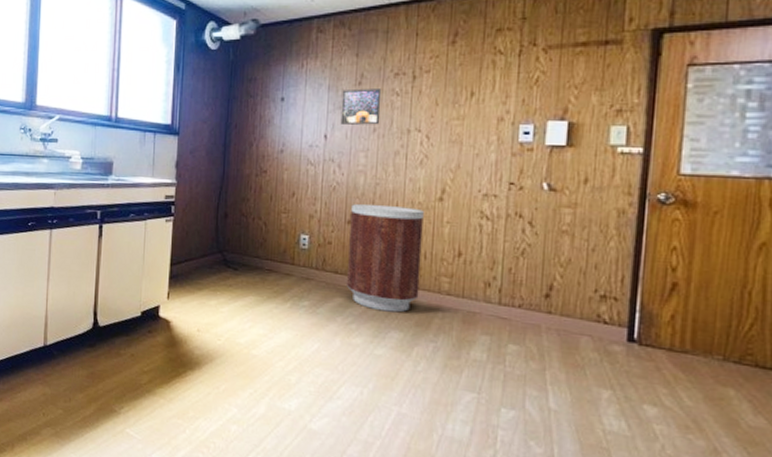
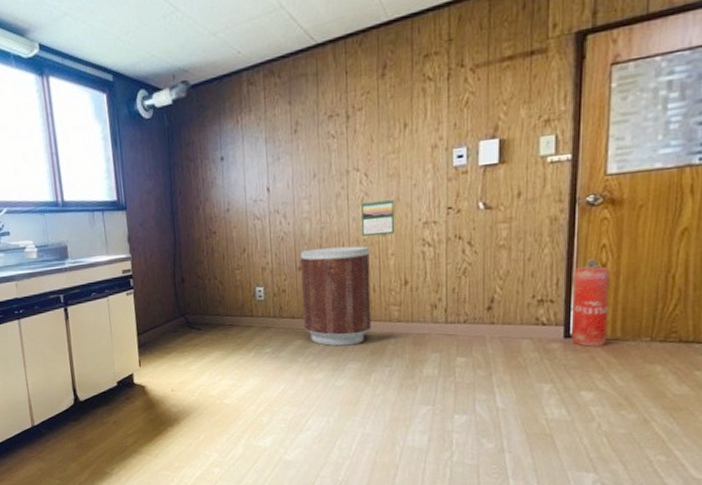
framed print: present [340,88,382,125] -> none [279,133,319,175]
calendar: none [416,163,455,202] -> present [361,198,395,236]
fire extinguisher: none [635,261,681,357] -> present [572,259,610,347]

